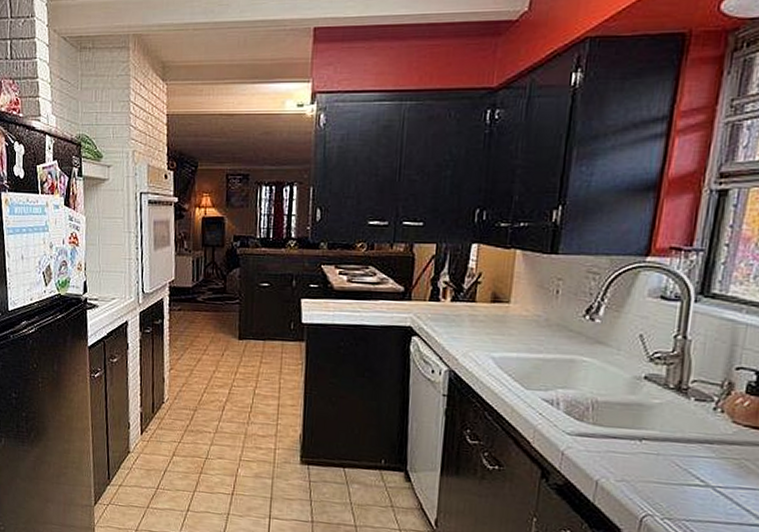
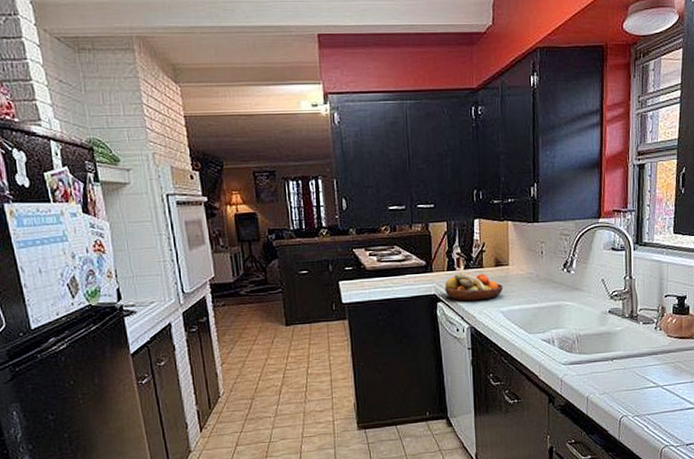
fruit bowl: none [423,304,499,341] -> present [445,272,504,301]

